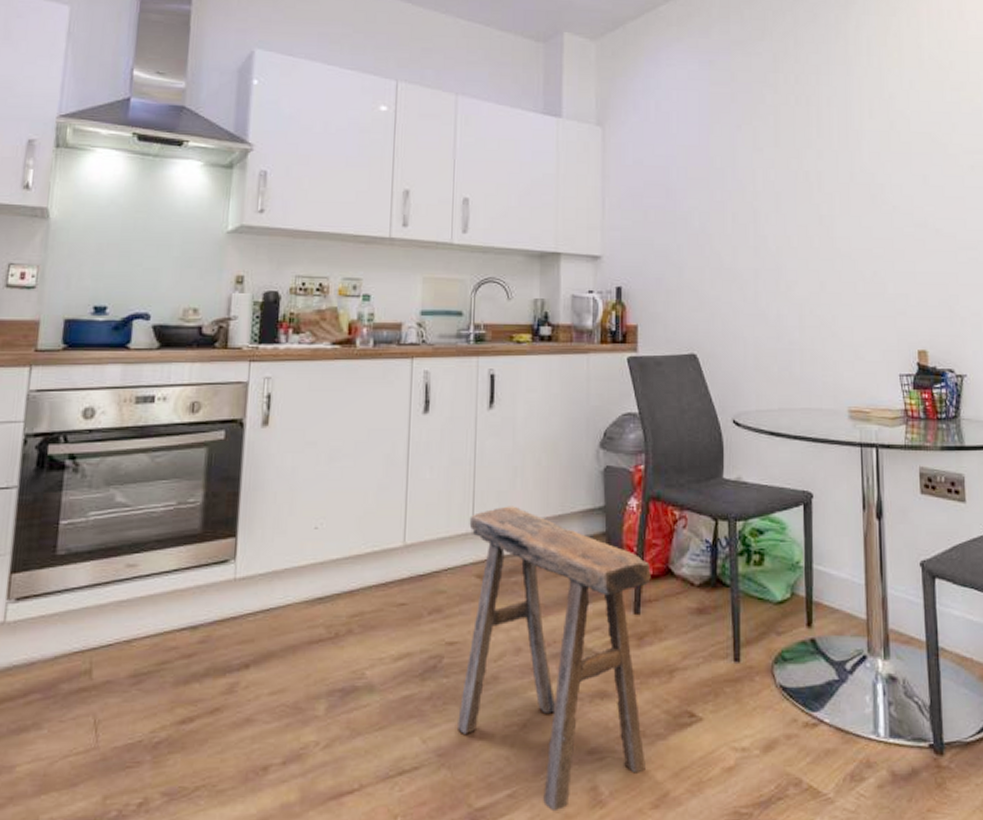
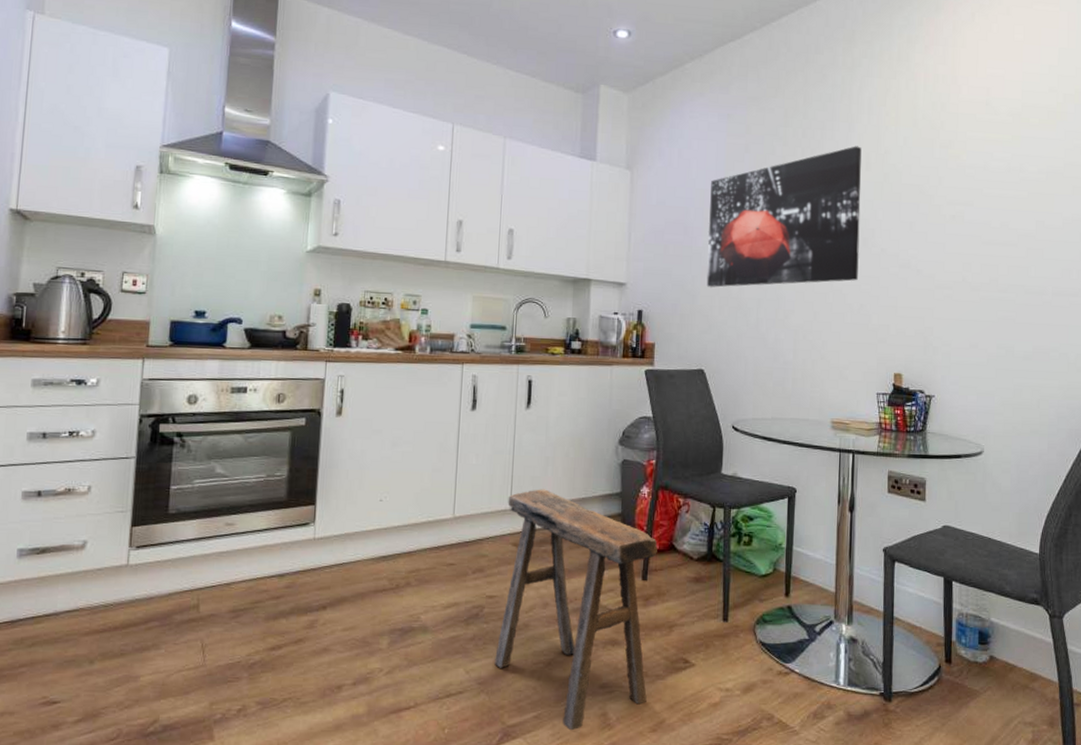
wall art: none [694,91,868,257] -> present [706,146,862,288]

